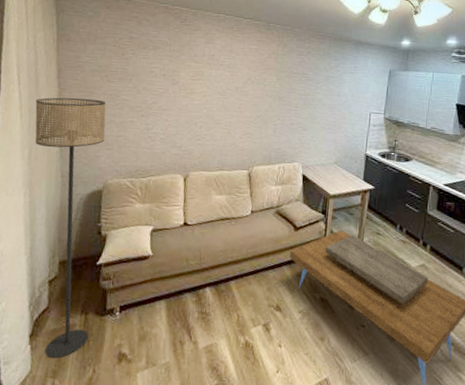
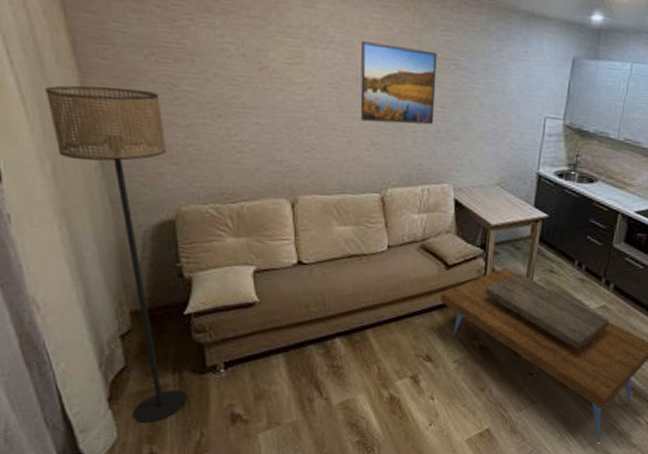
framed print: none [238,64,294,120] -> present [360,41,438,125]

